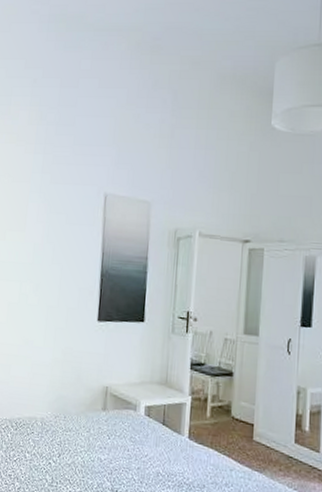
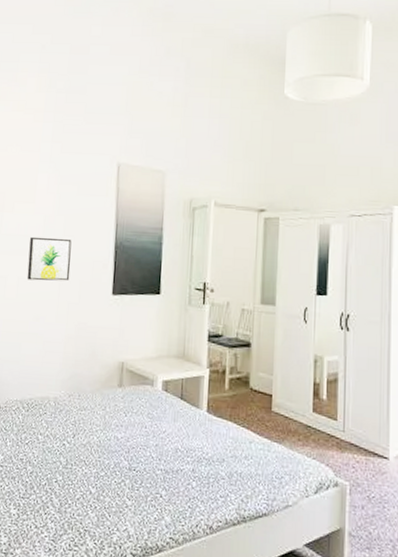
wall art: none [16,263,60,307] -> present [26,236,72,281]

